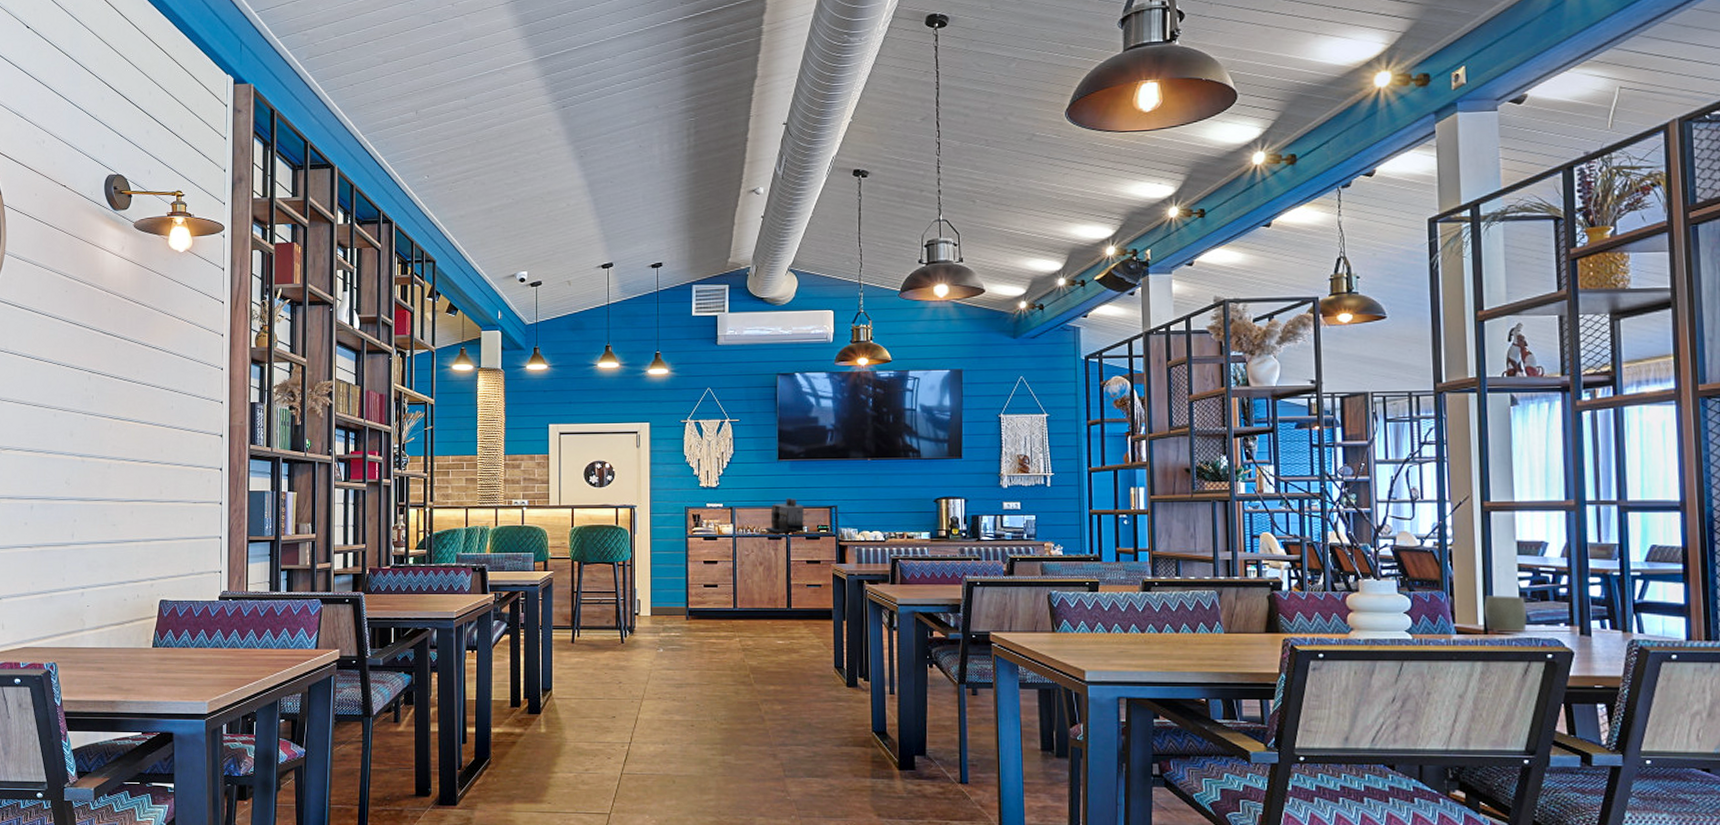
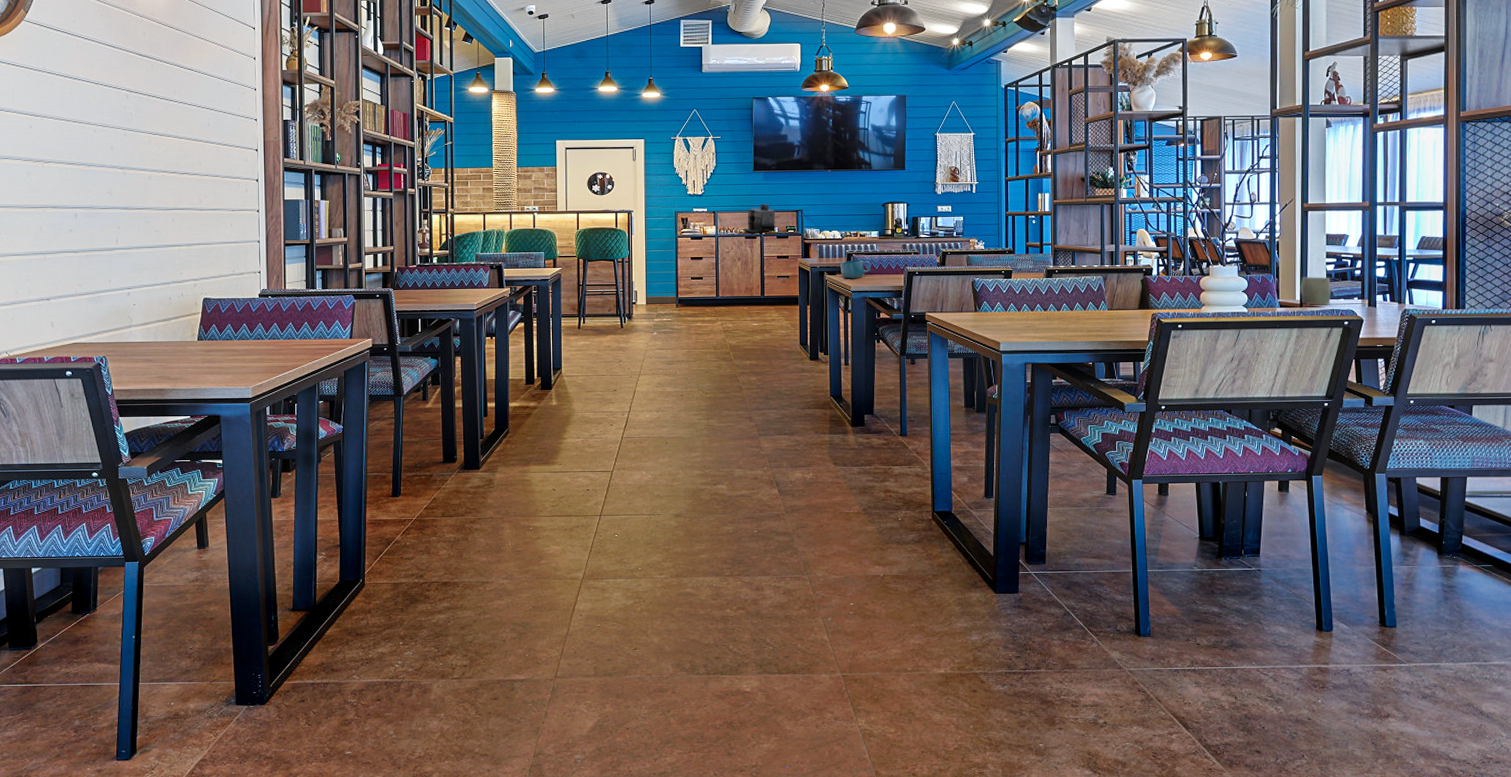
cup: none [882,566,921,591] -> present [840,260,871,280]

